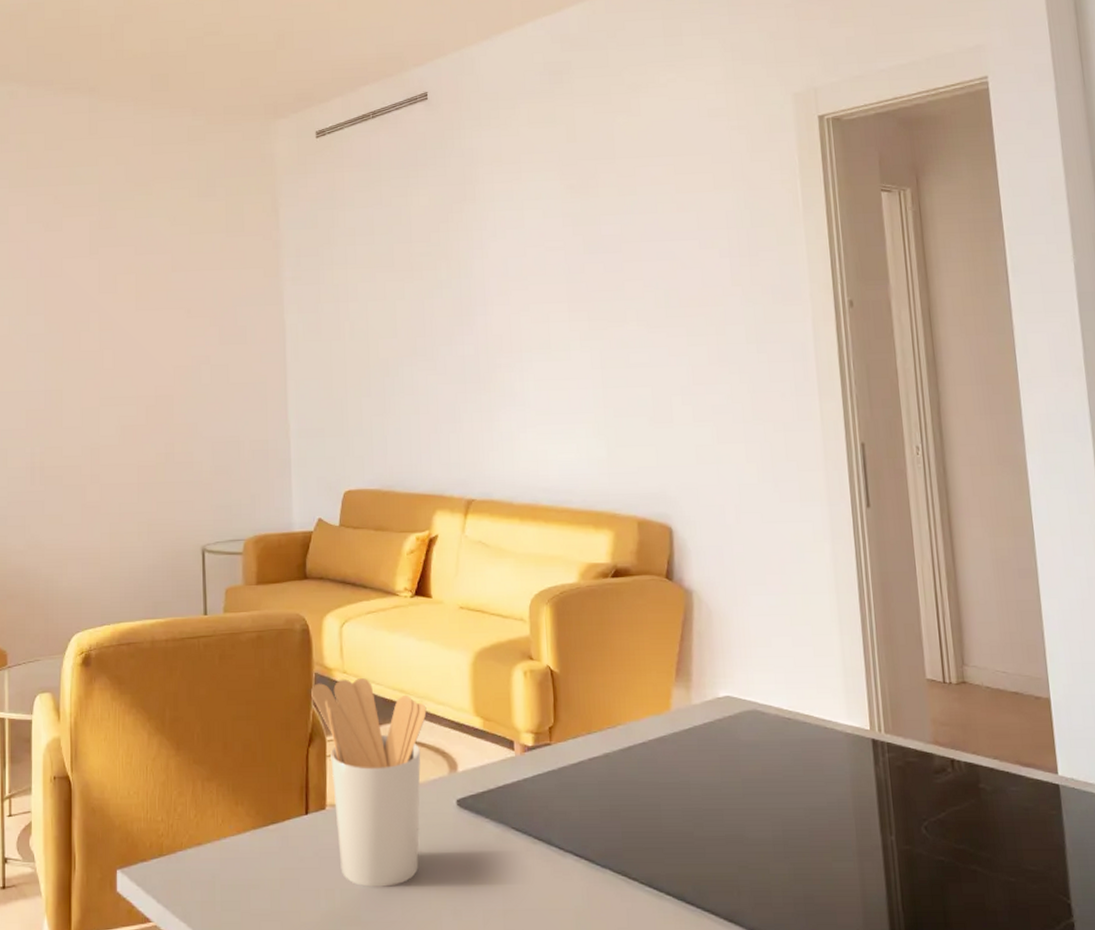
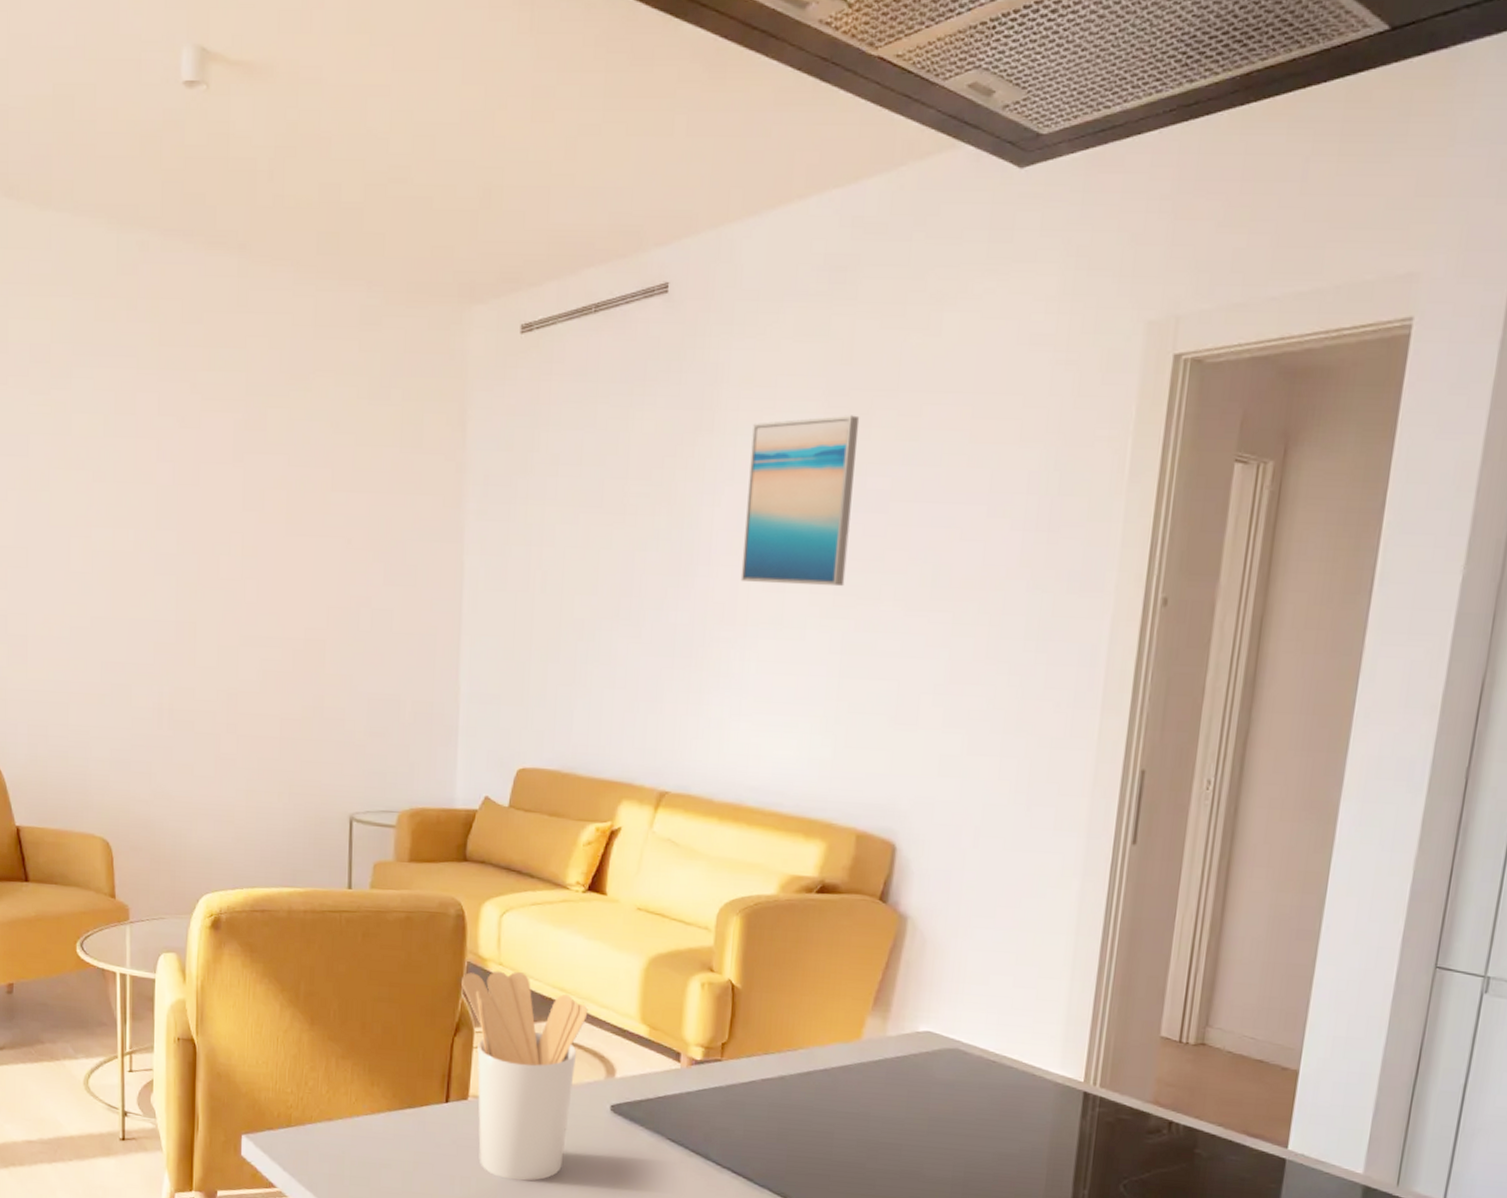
wall art: none [506,179,596,316] -> present [740,415,860,587]

